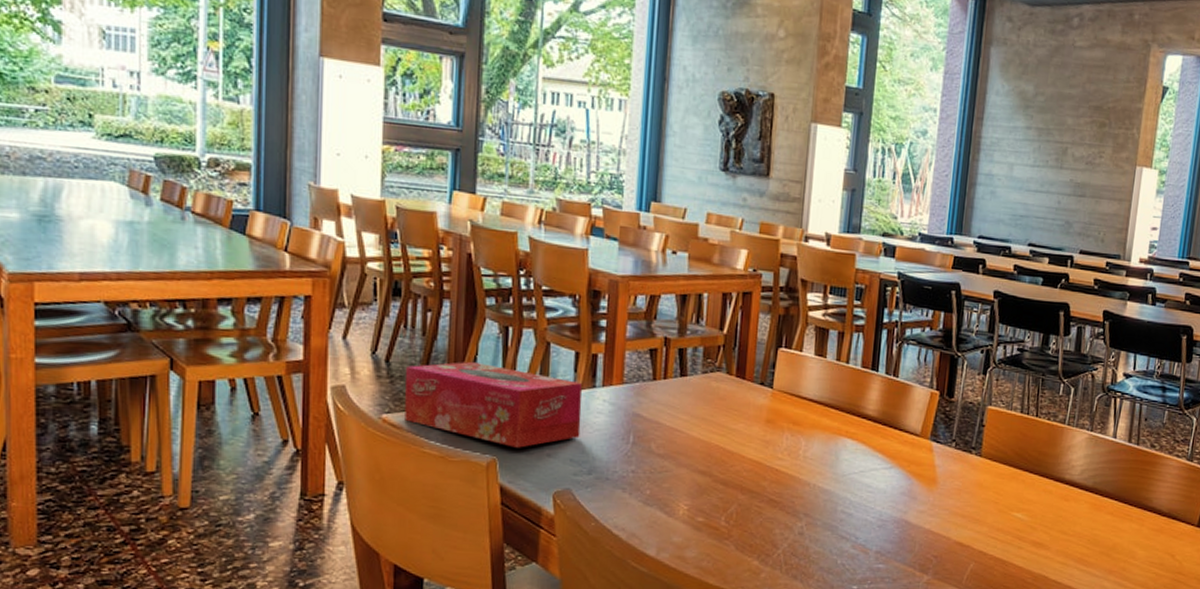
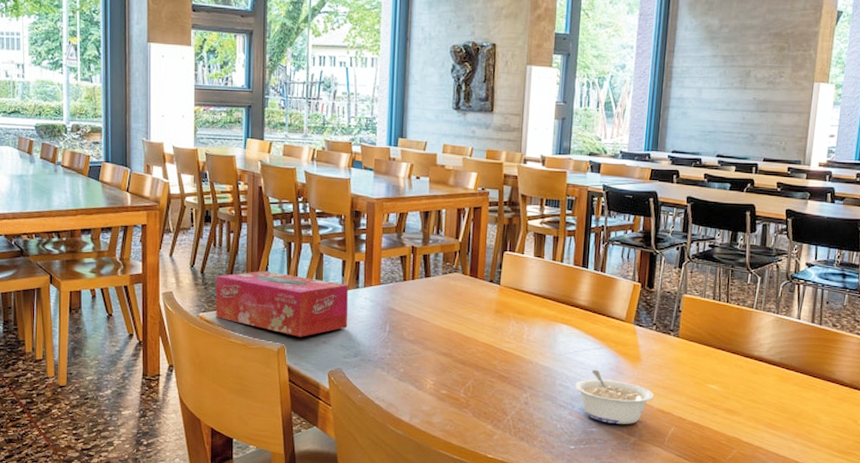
legume: none [859,493,952,560] -> present [575,369,655,424]

